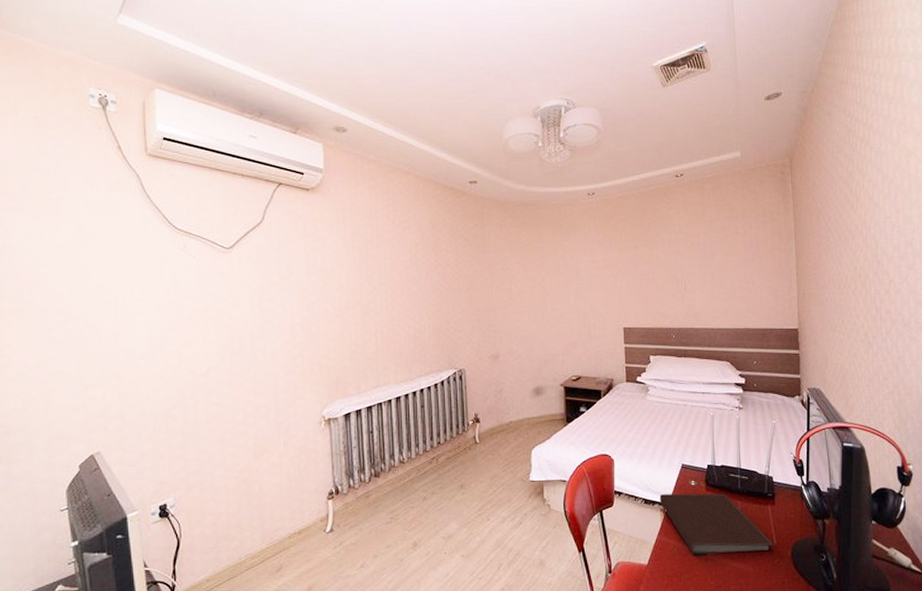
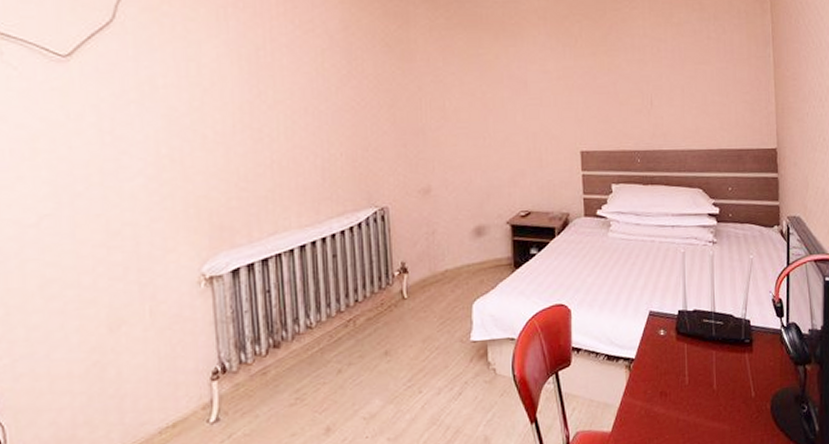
notebook: present [659,493,775,557] -> none [624,342,753,418]

